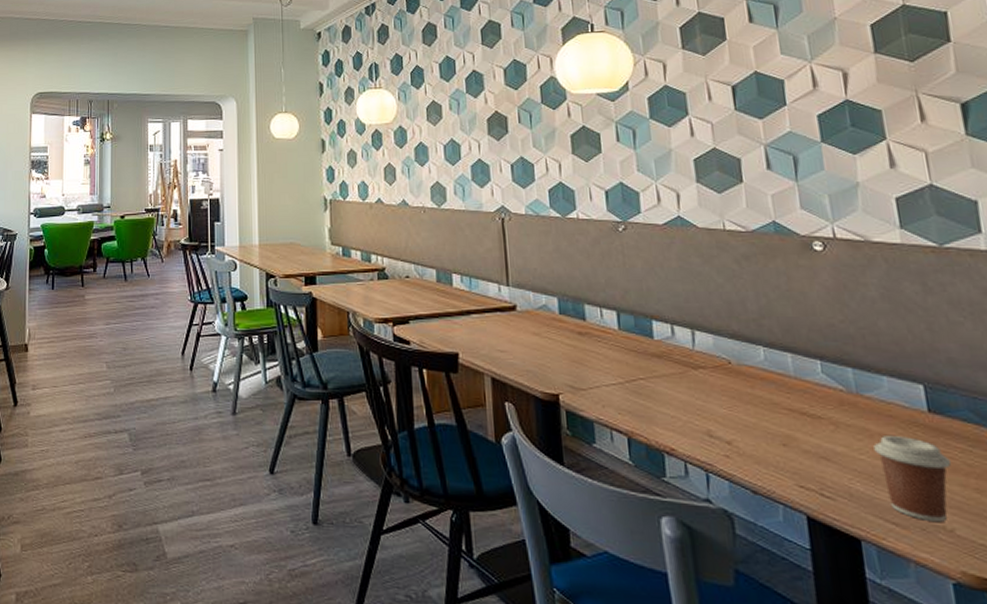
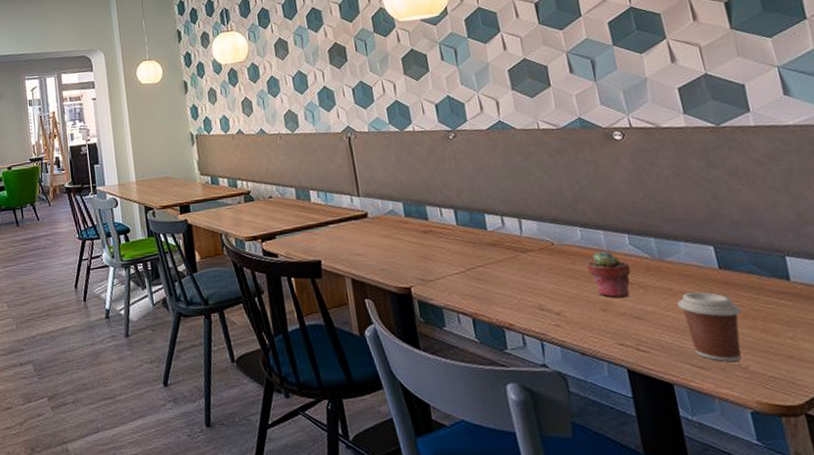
potted succulent: none [768,378,821,434] -> present [587,252,631,298]

